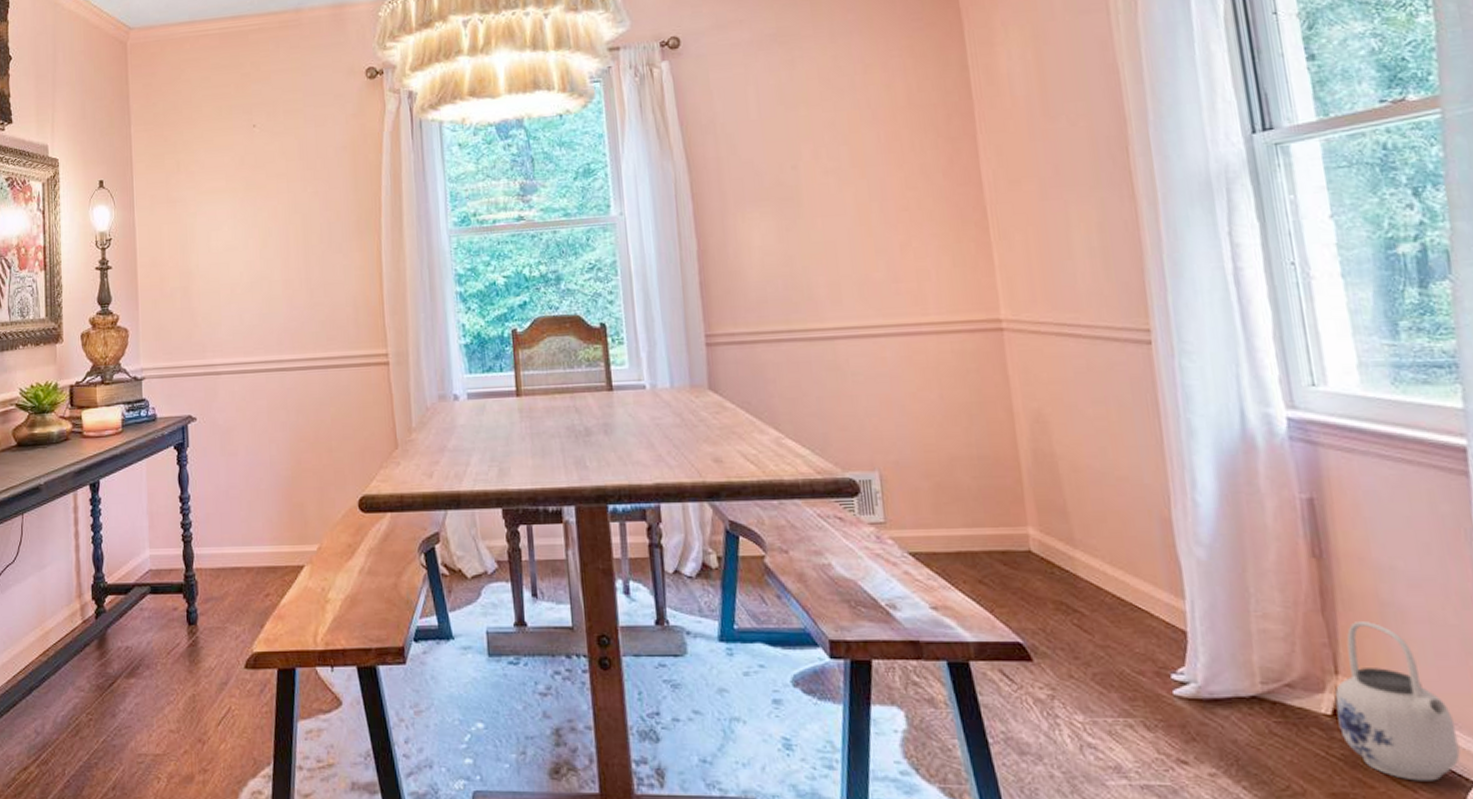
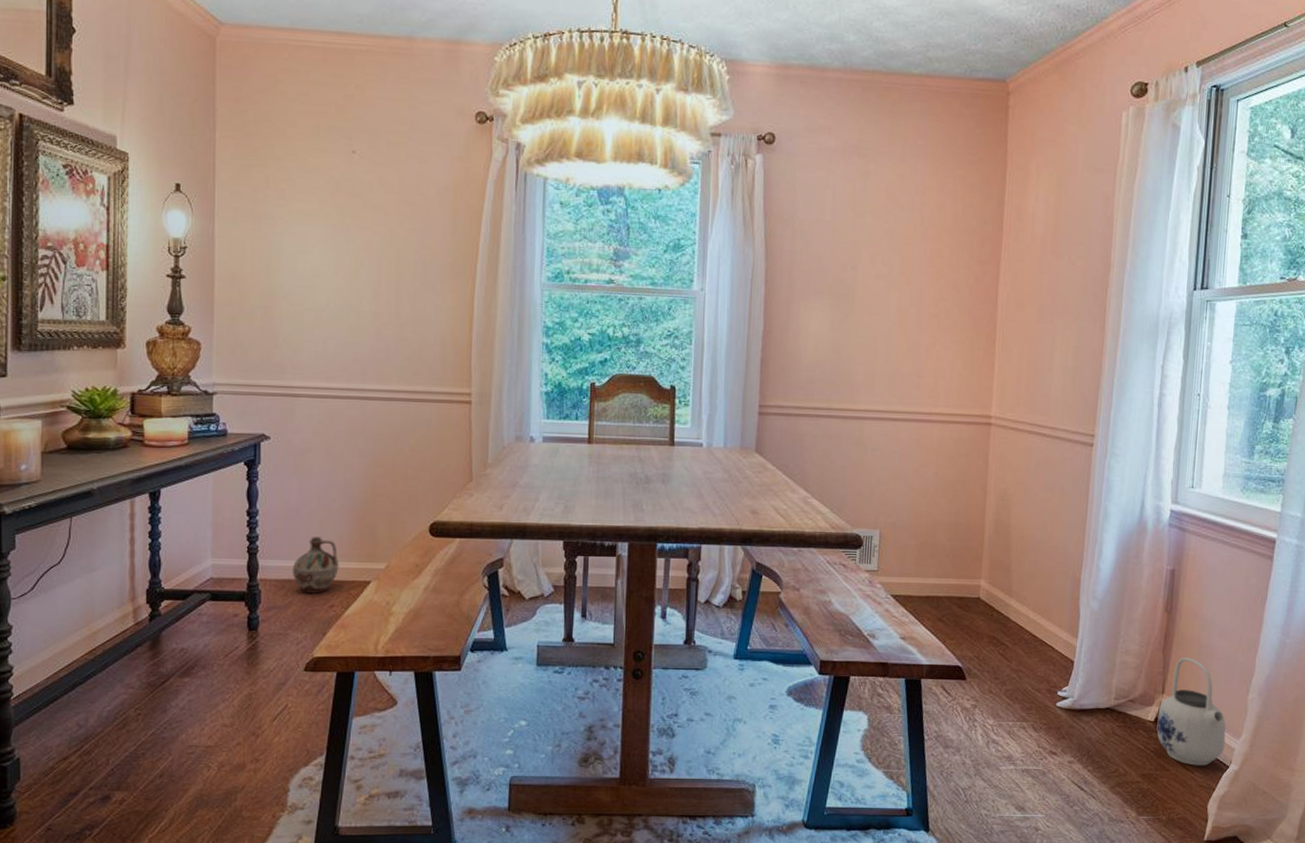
ceramic jug: none [225,520,271,582] -> present [292,537,339,594]

